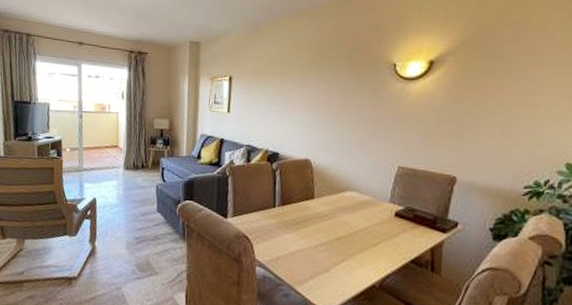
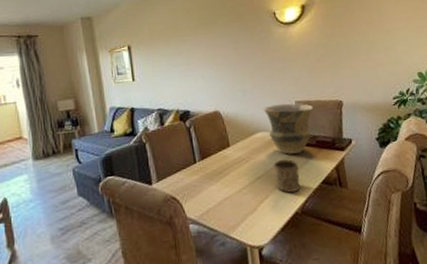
cup: none [357,226,386,264] -> present [274,159,301,193]
vase: none [359,165,418,224] -> present [263,103,313,155]

